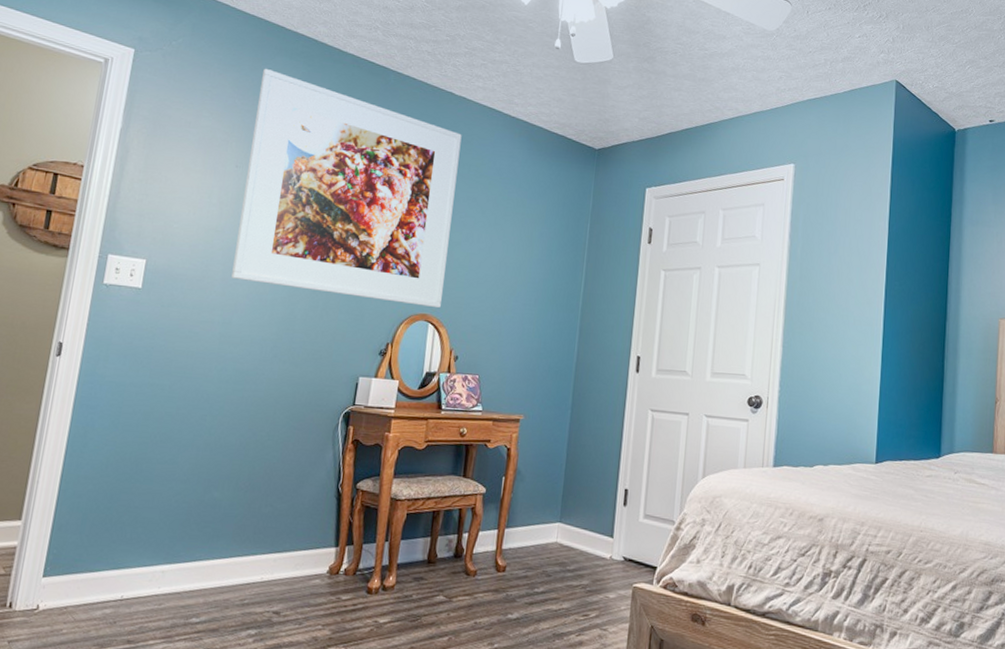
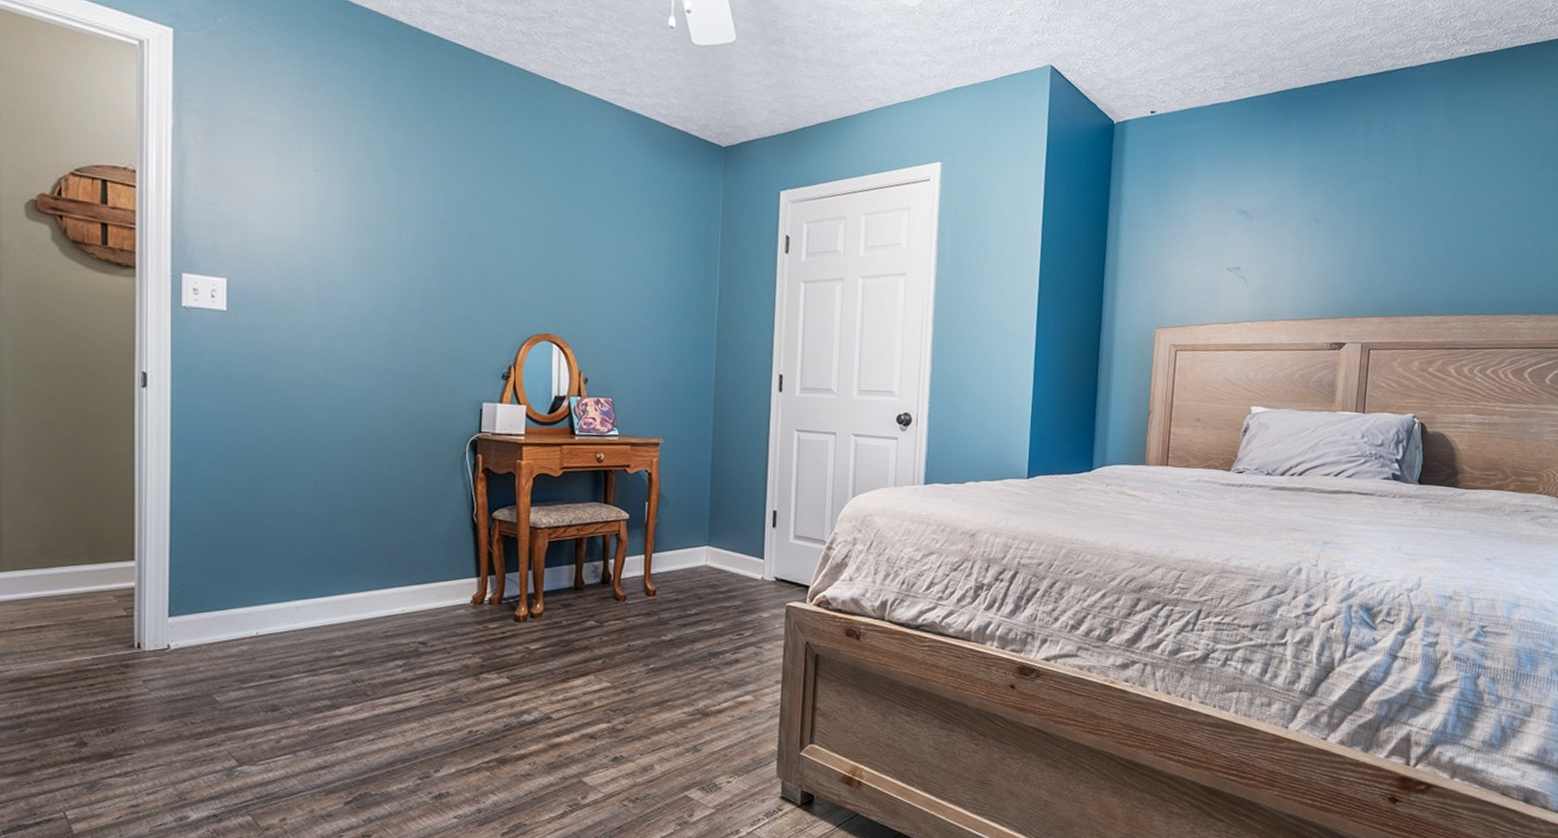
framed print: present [231,68,462,309] -> none [327,52,571,328]

